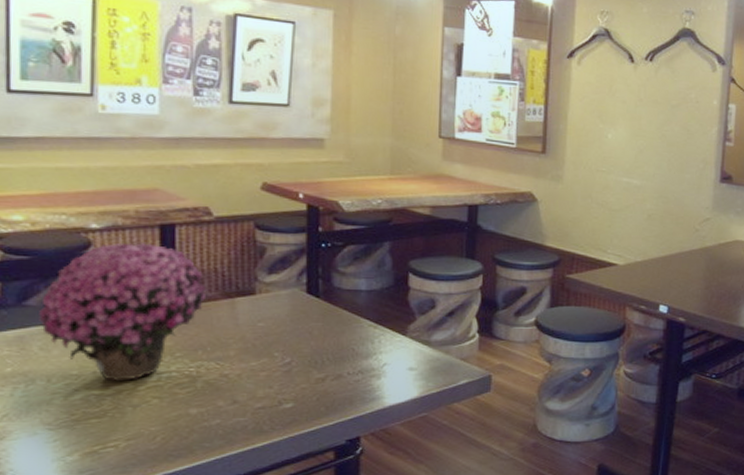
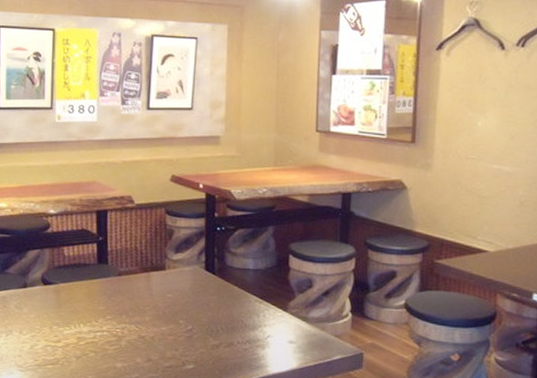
flower: present [39,242,207,381] -> none [15,225,130,336]

